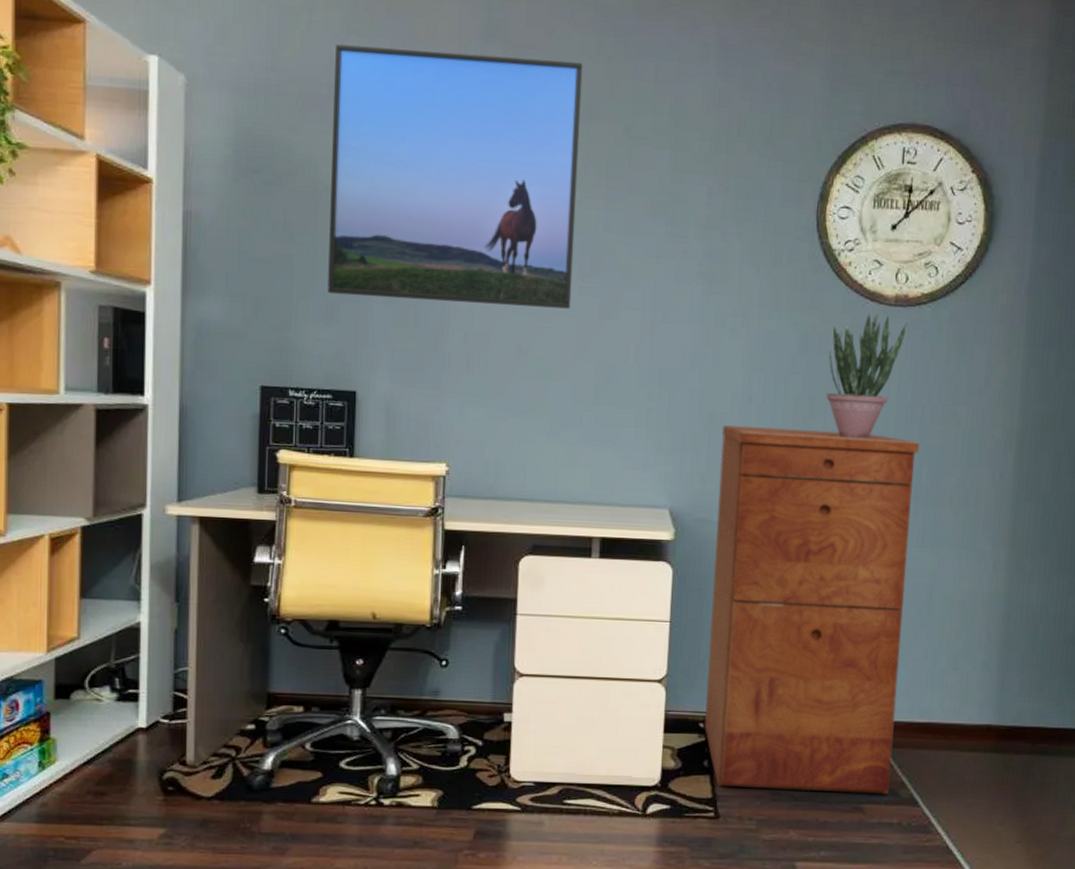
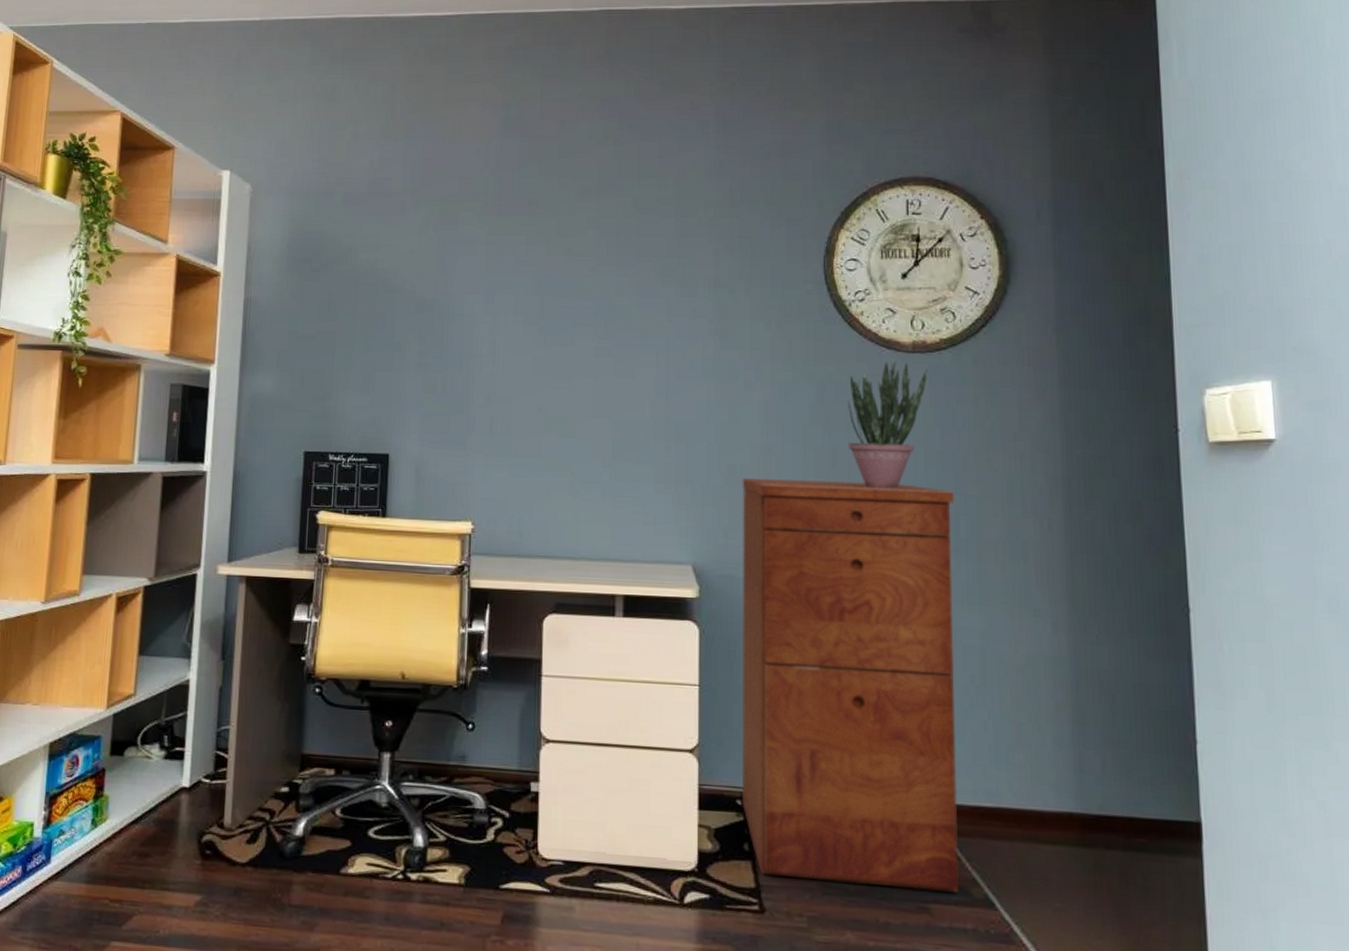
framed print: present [327,44,583,309] -> none [365,147,592,369]

